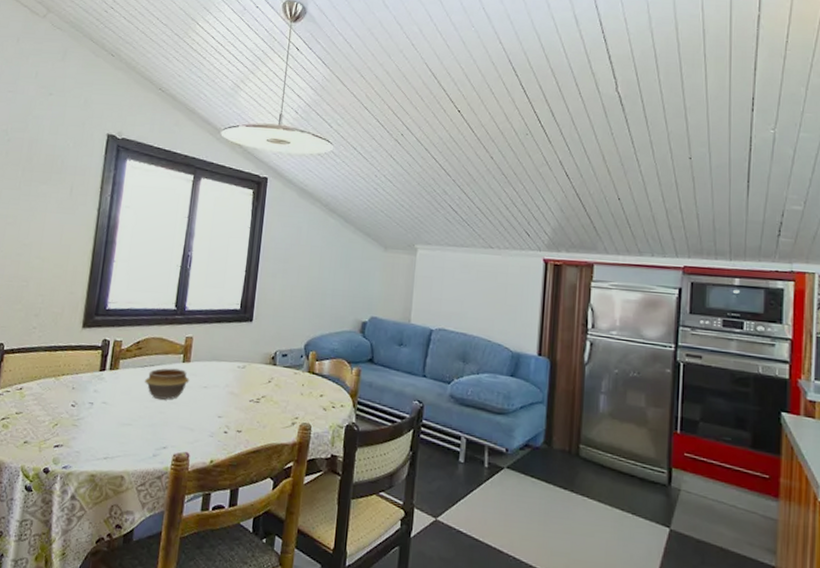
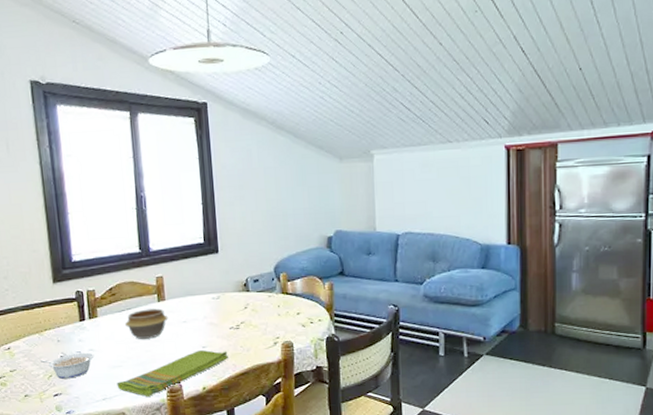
legume: none [50,404,106,430] -> present [41,352,94,379]
dish towel: none [122,419,243,462] -> present [117,350,228,397]

